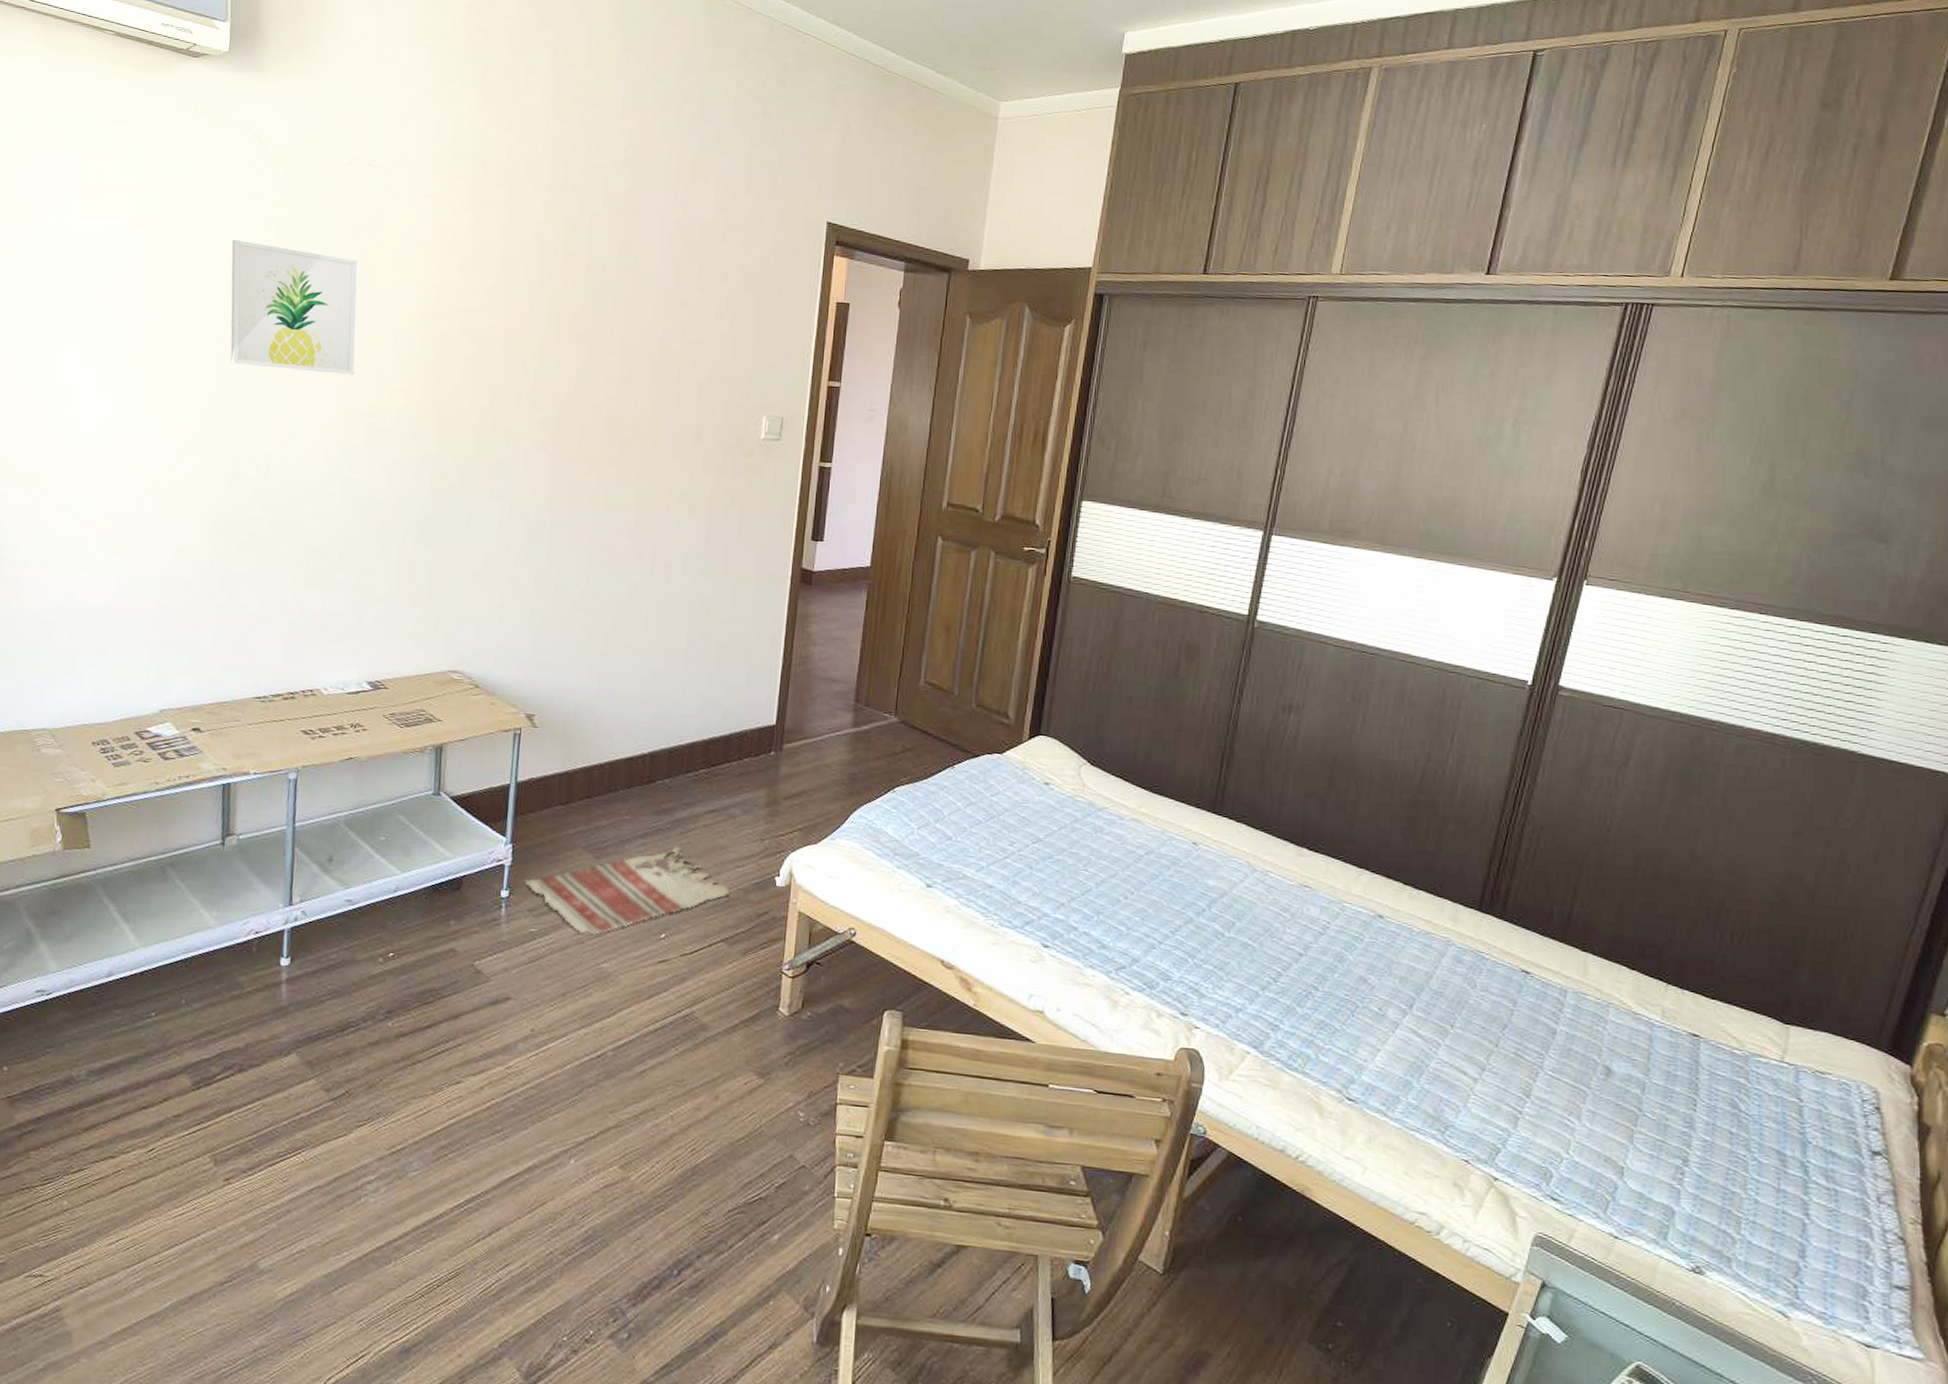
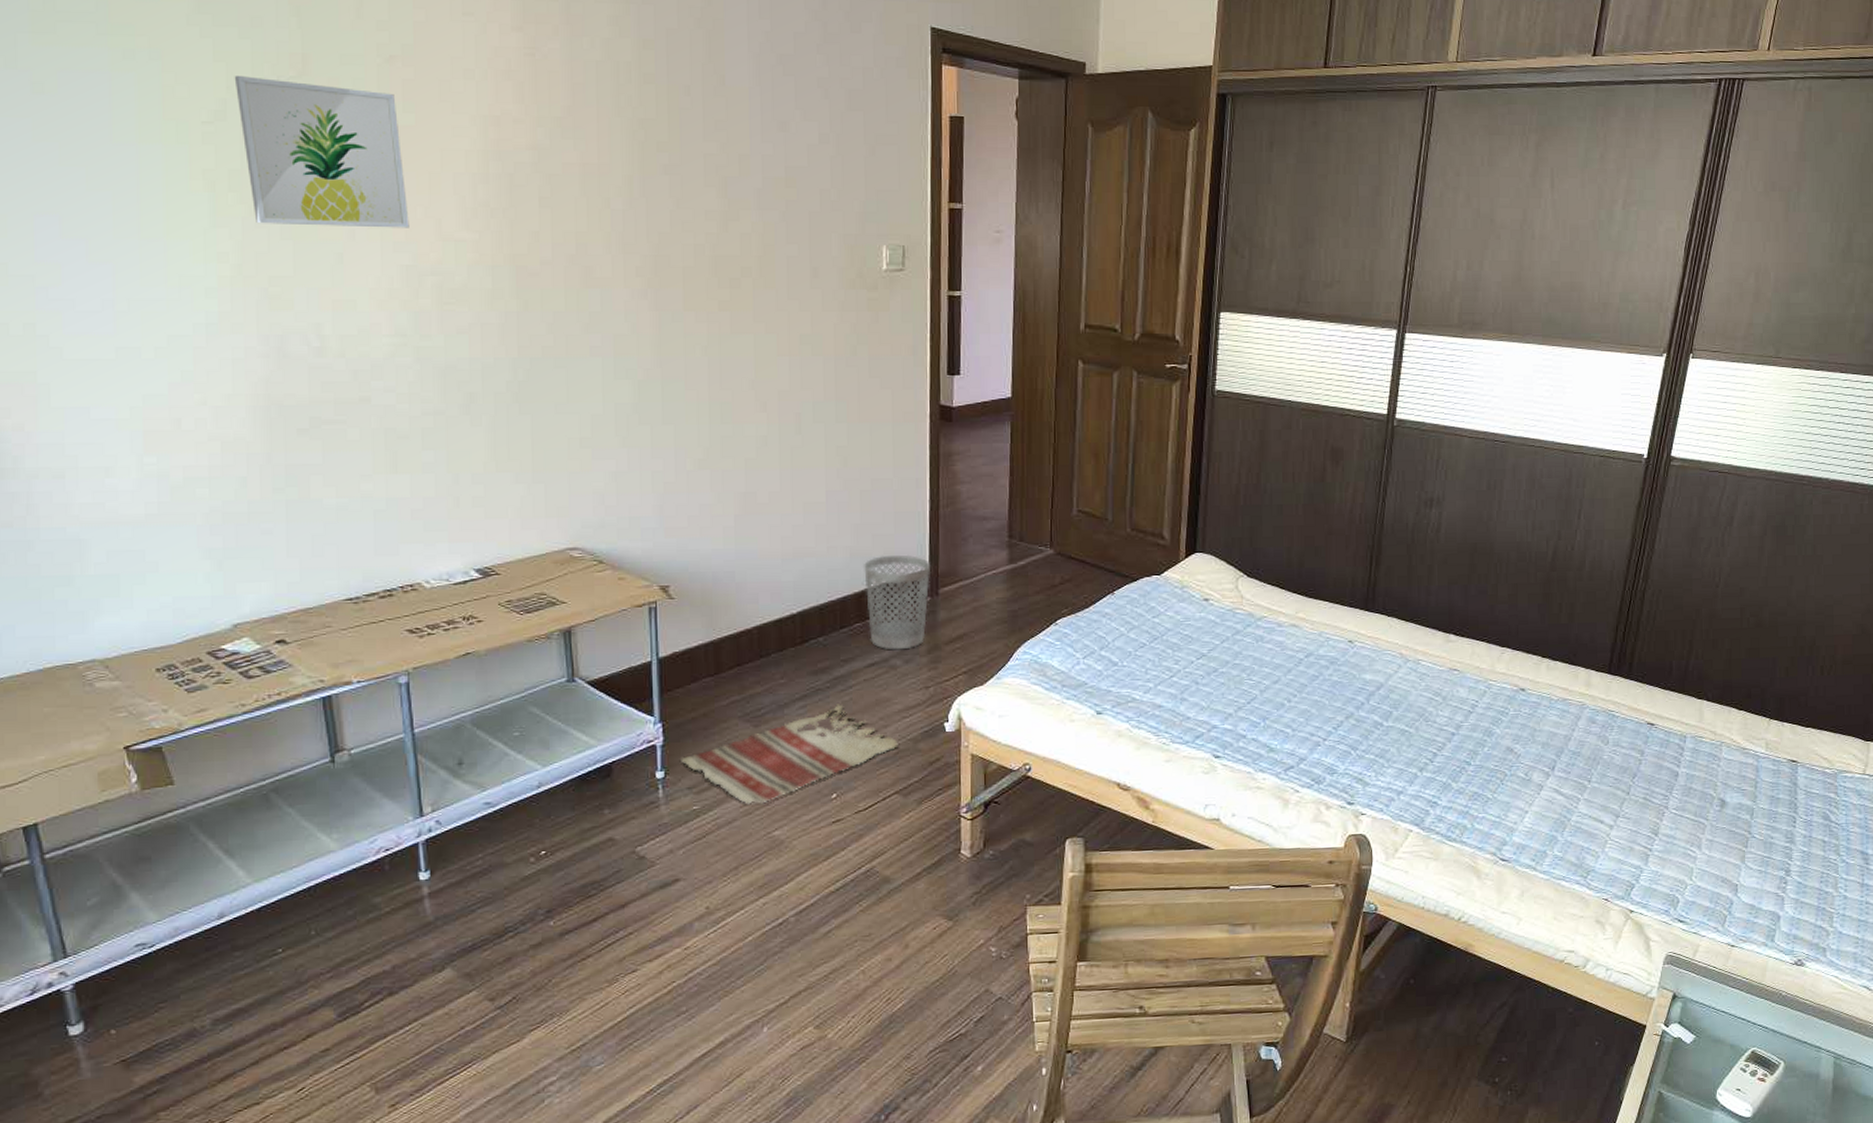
wastebasket: none [713,706,778,800] -> present [863,554,932,650]

